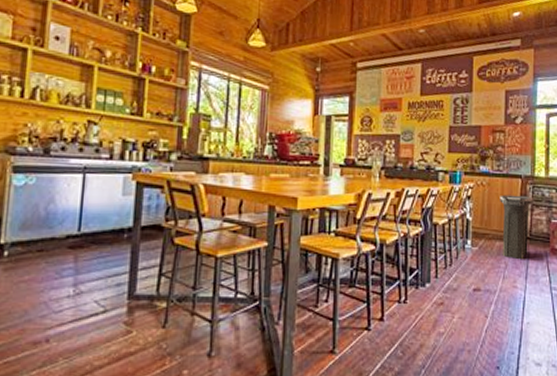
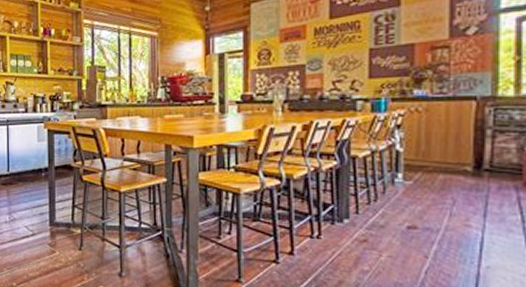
trash can: present [500,194,533,259] -> none [443,120,495,194]

